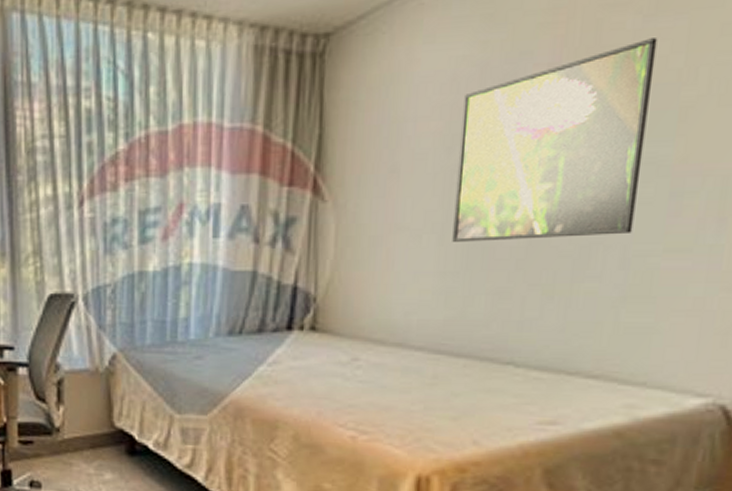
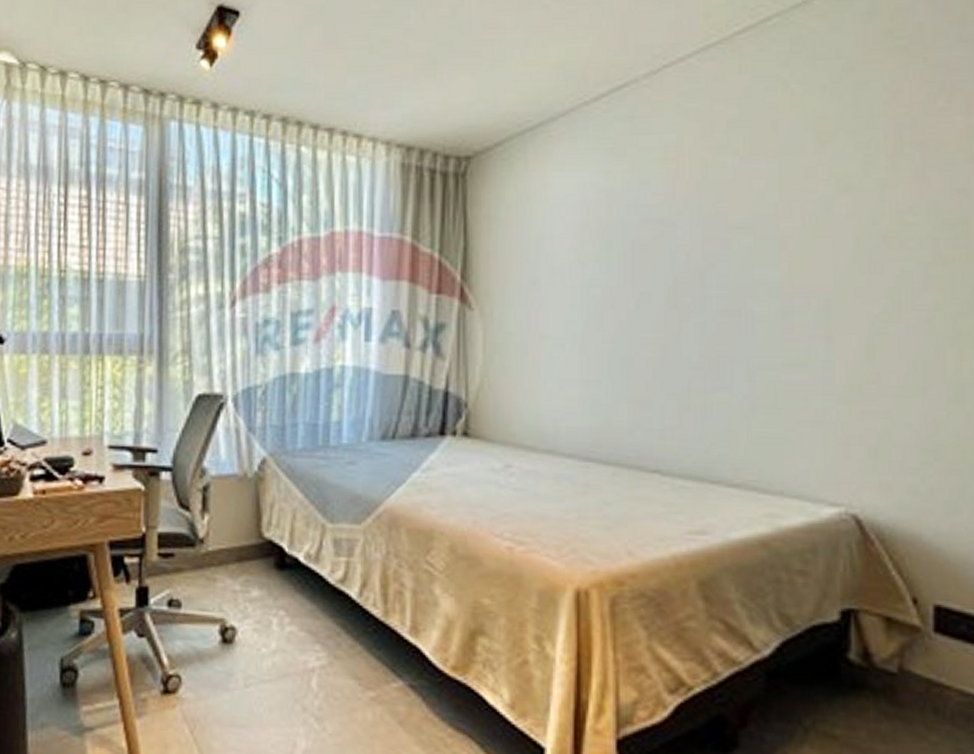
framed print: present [452,38,658,242] -> none [593,176,755,352]

